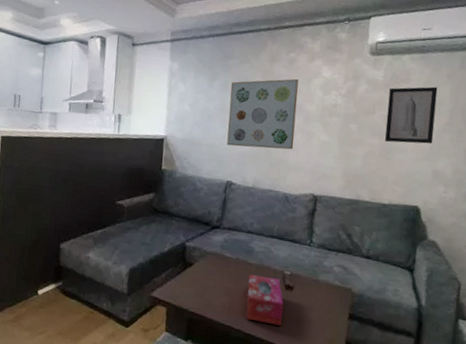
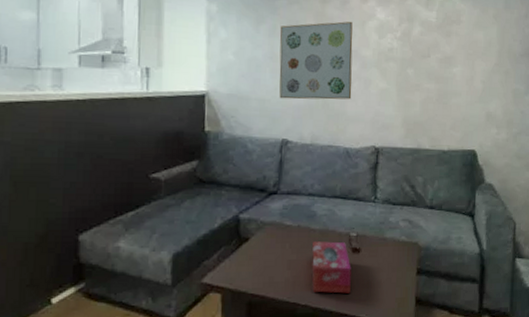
wall art: present [385,86,438,144] -> none [440,27,486,87]

